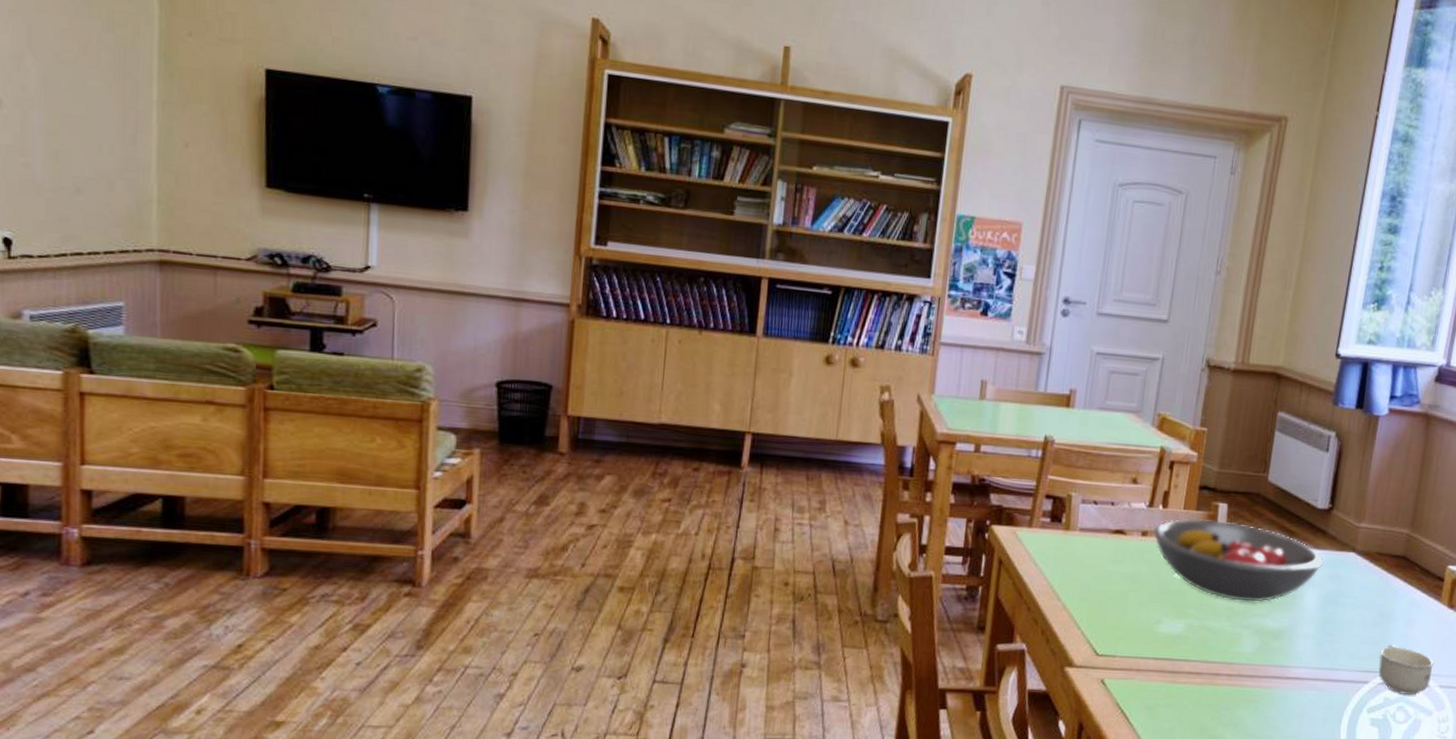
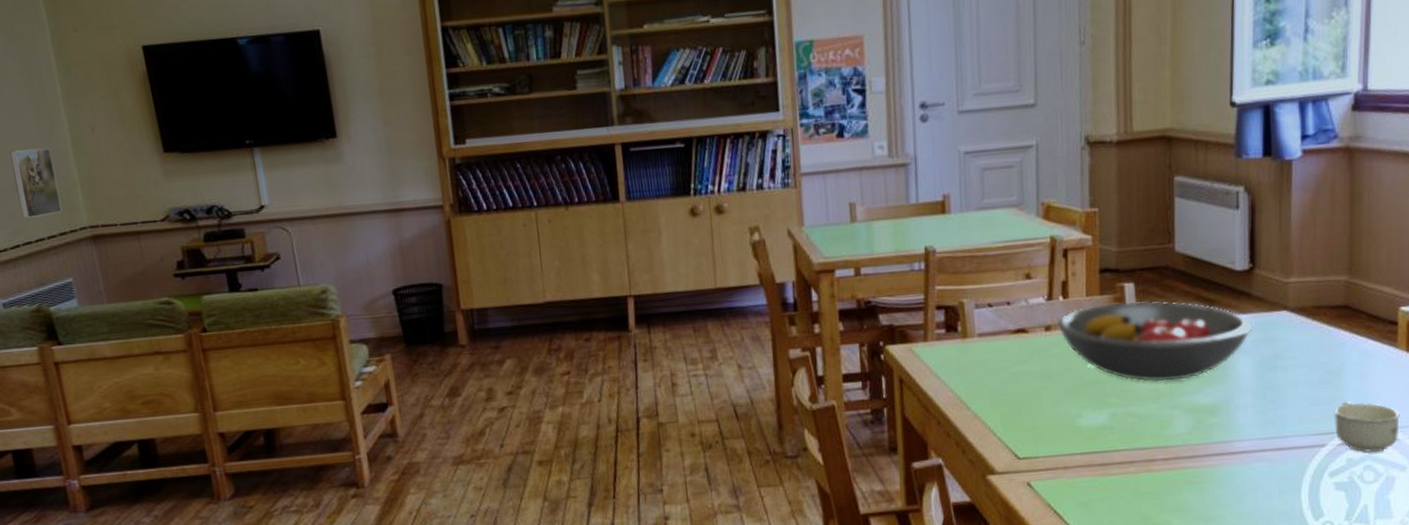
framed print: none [77,147,130,229] -> present [9,147,62,219]

